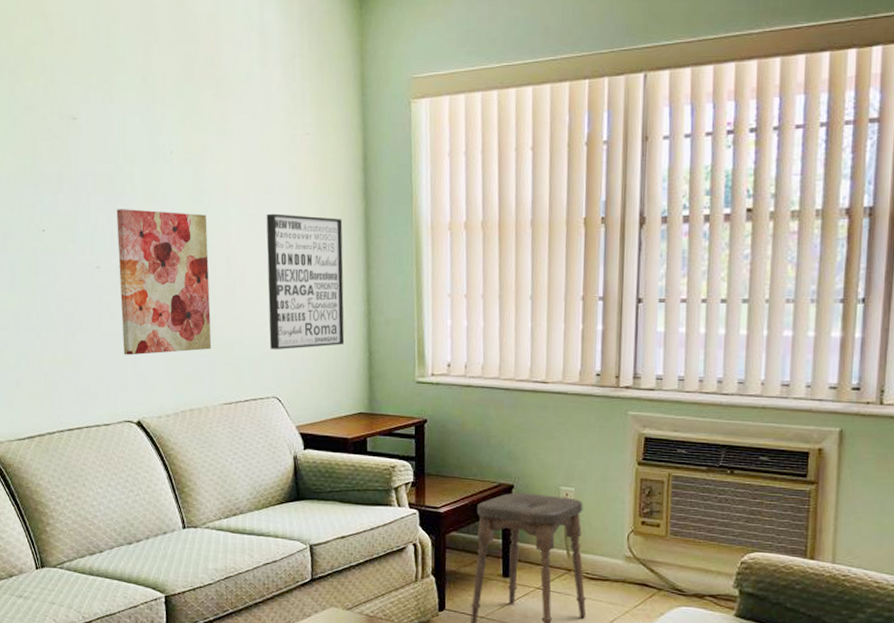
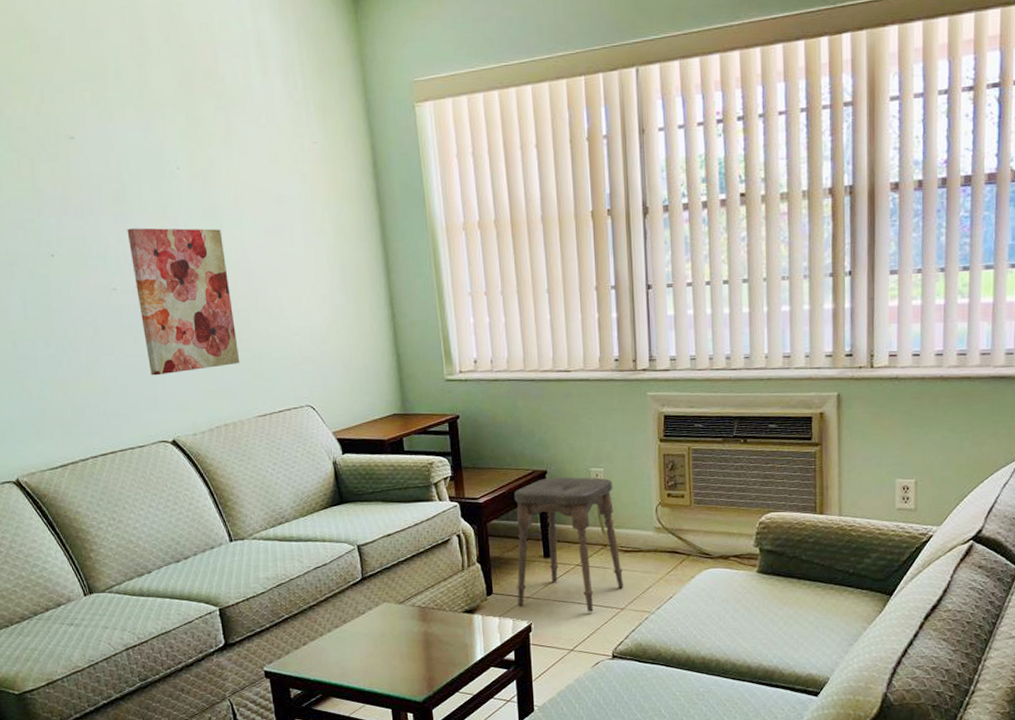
wall art: present [266,213,345,350] -> none [281,224,372,360]

